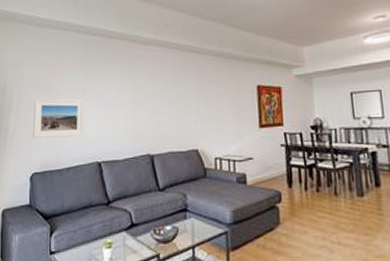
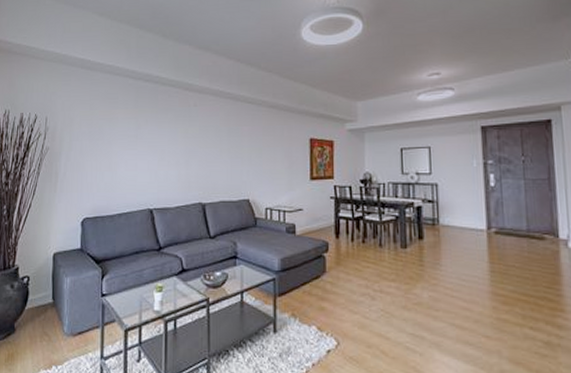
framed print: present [33,98,84,138] -> none [84,143,136,184]

